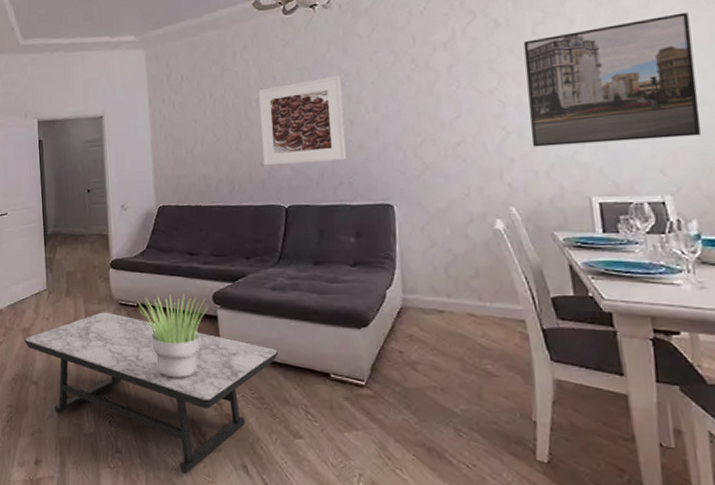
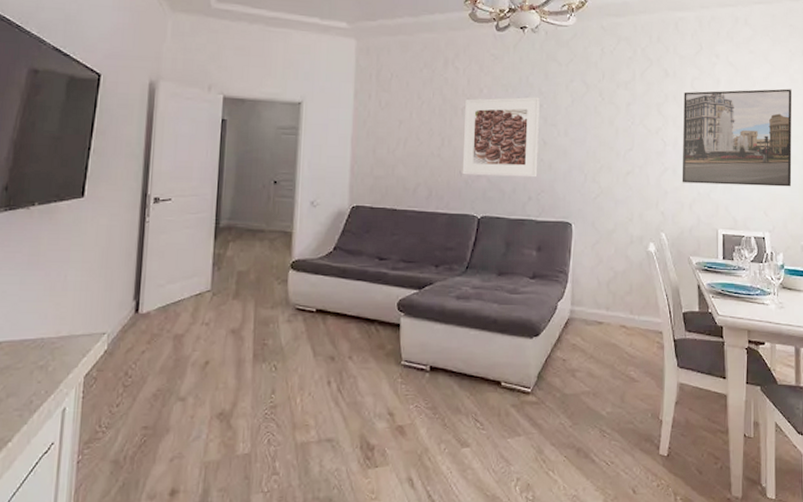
coffee table: present [24,312,278,474] -> none [174,317,455,492]
potted plant: present [137,293,210,378] -> none [316,299,394,389]

